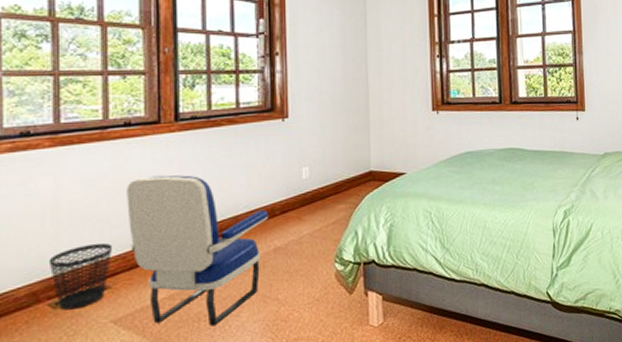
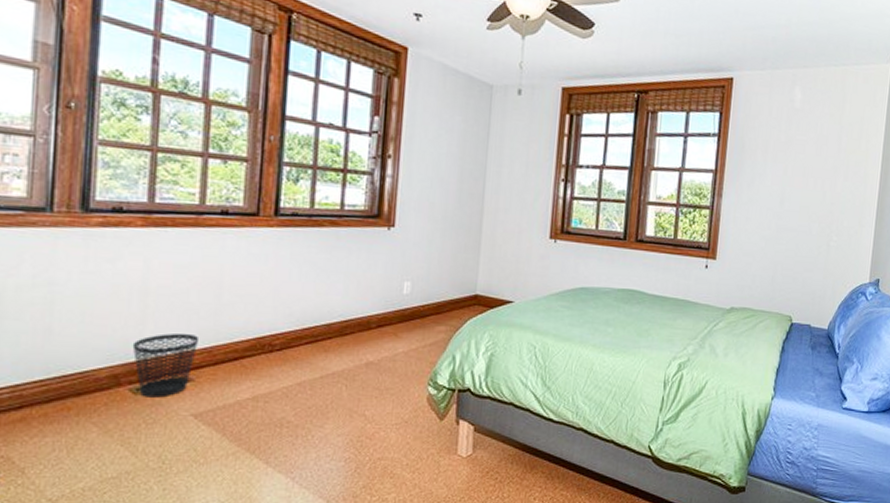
armchair: present [127,175,268,326] -> none [217,270,364,434]

